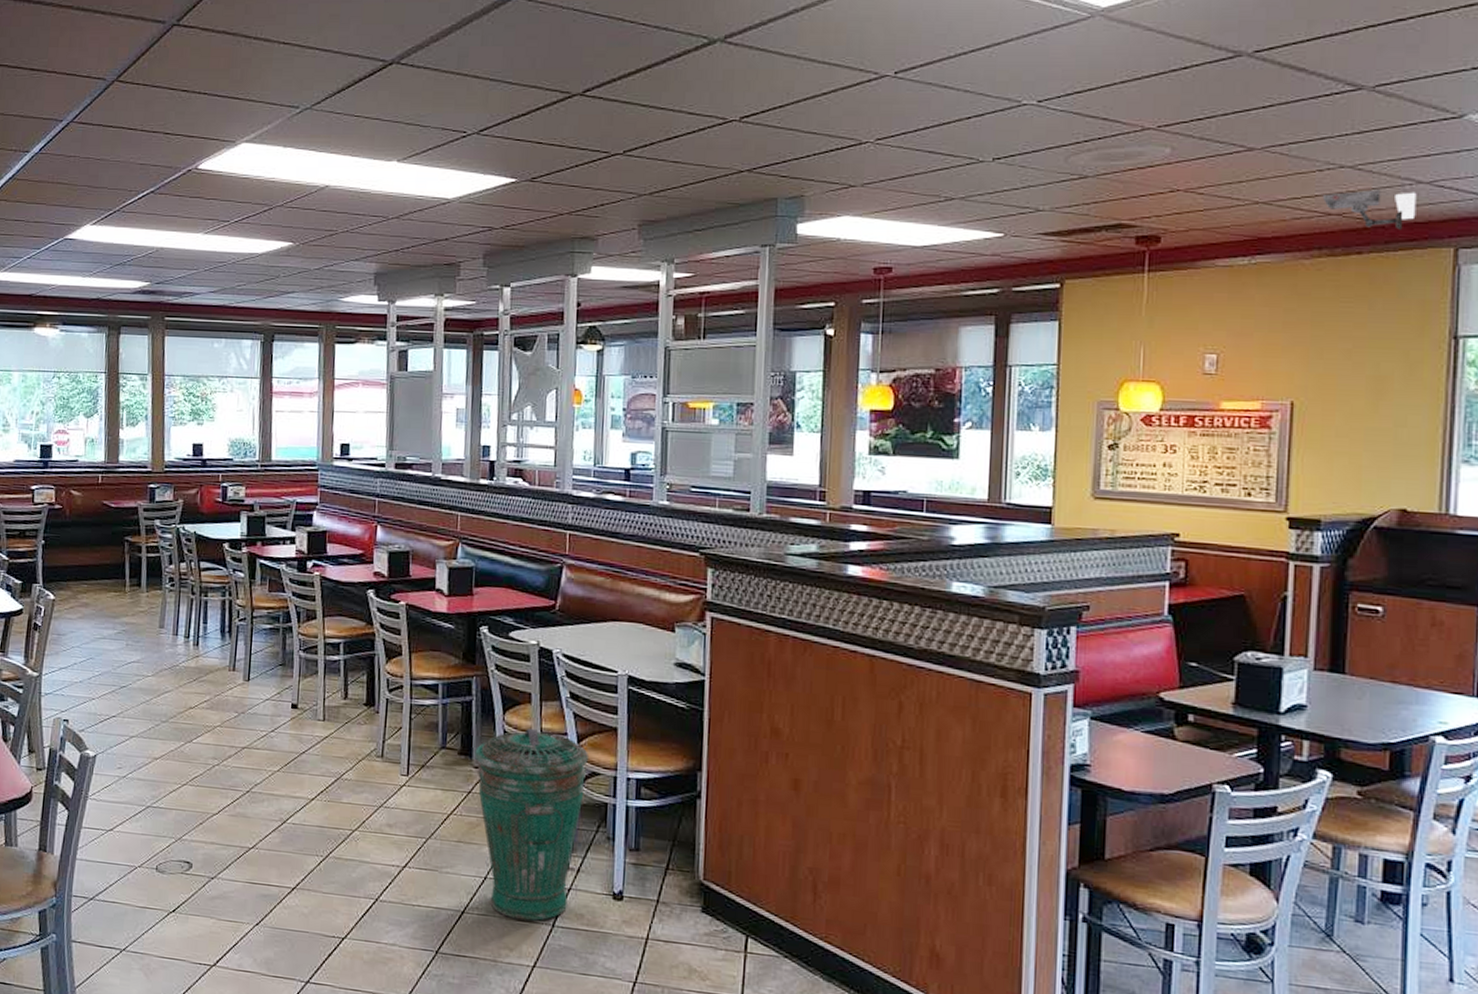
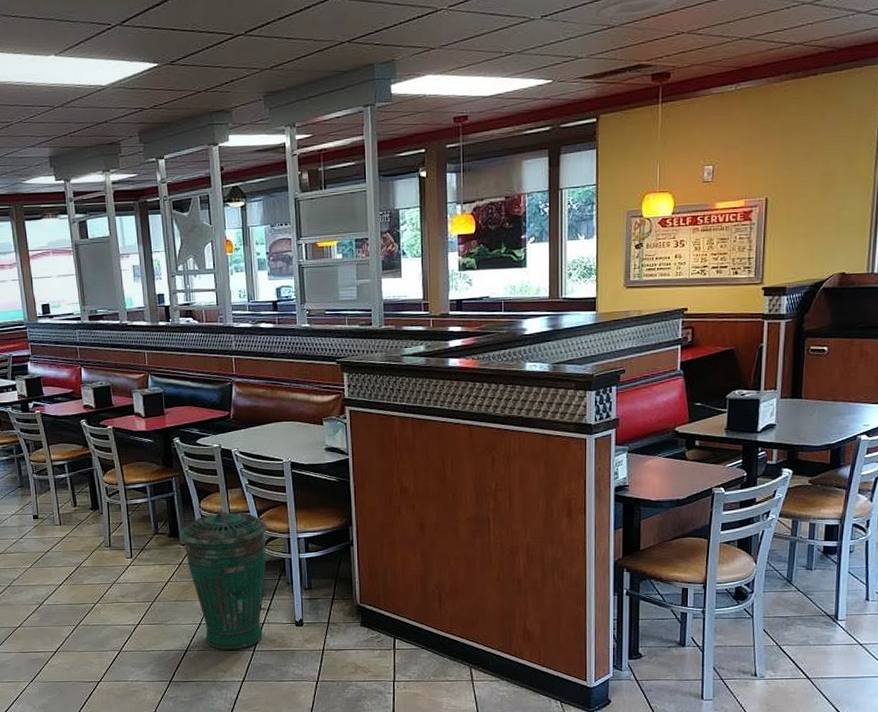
security camera: present [1322,189,1417,230] -> none [789,20,857,53]

